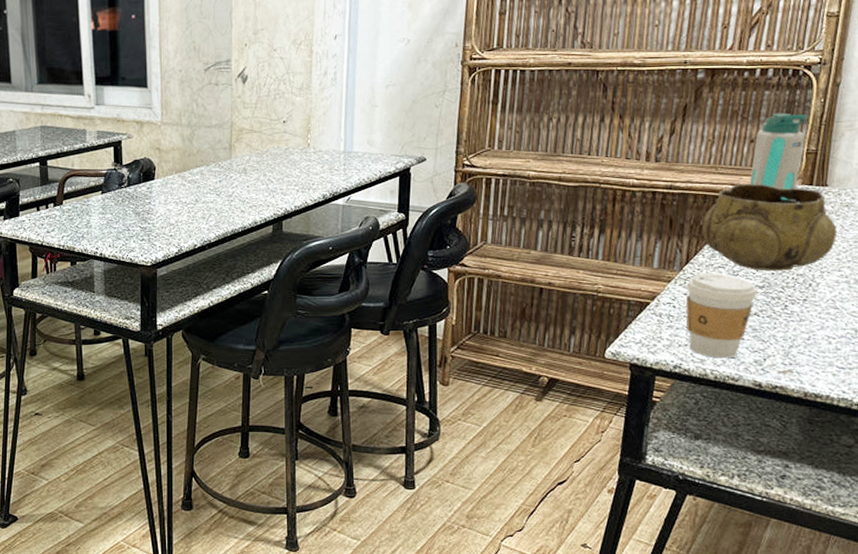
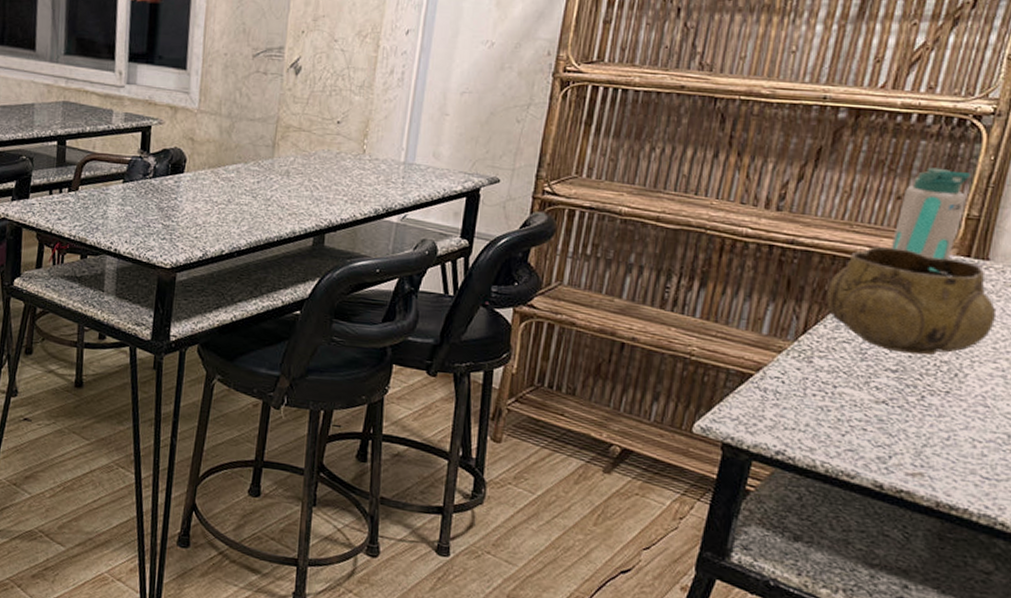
coffee cup: present [685,272,758,359] -> none [796,345,889,451]

